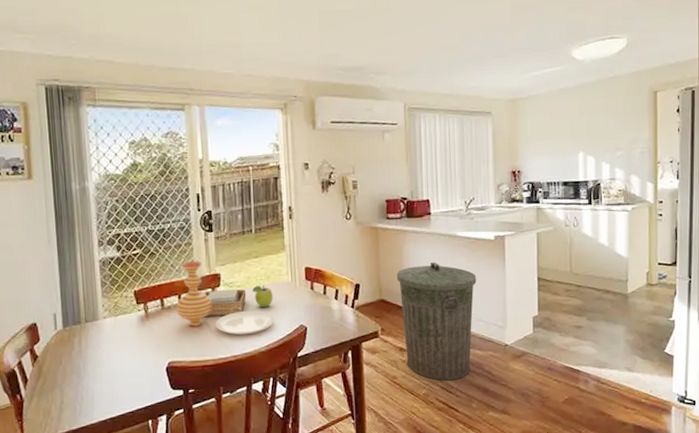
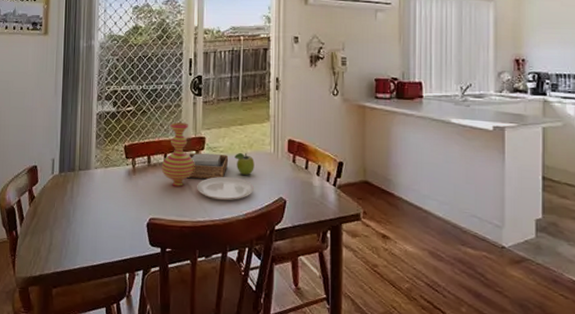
trash can: present [396,262,477,381] -> none [382,147,471,278]

